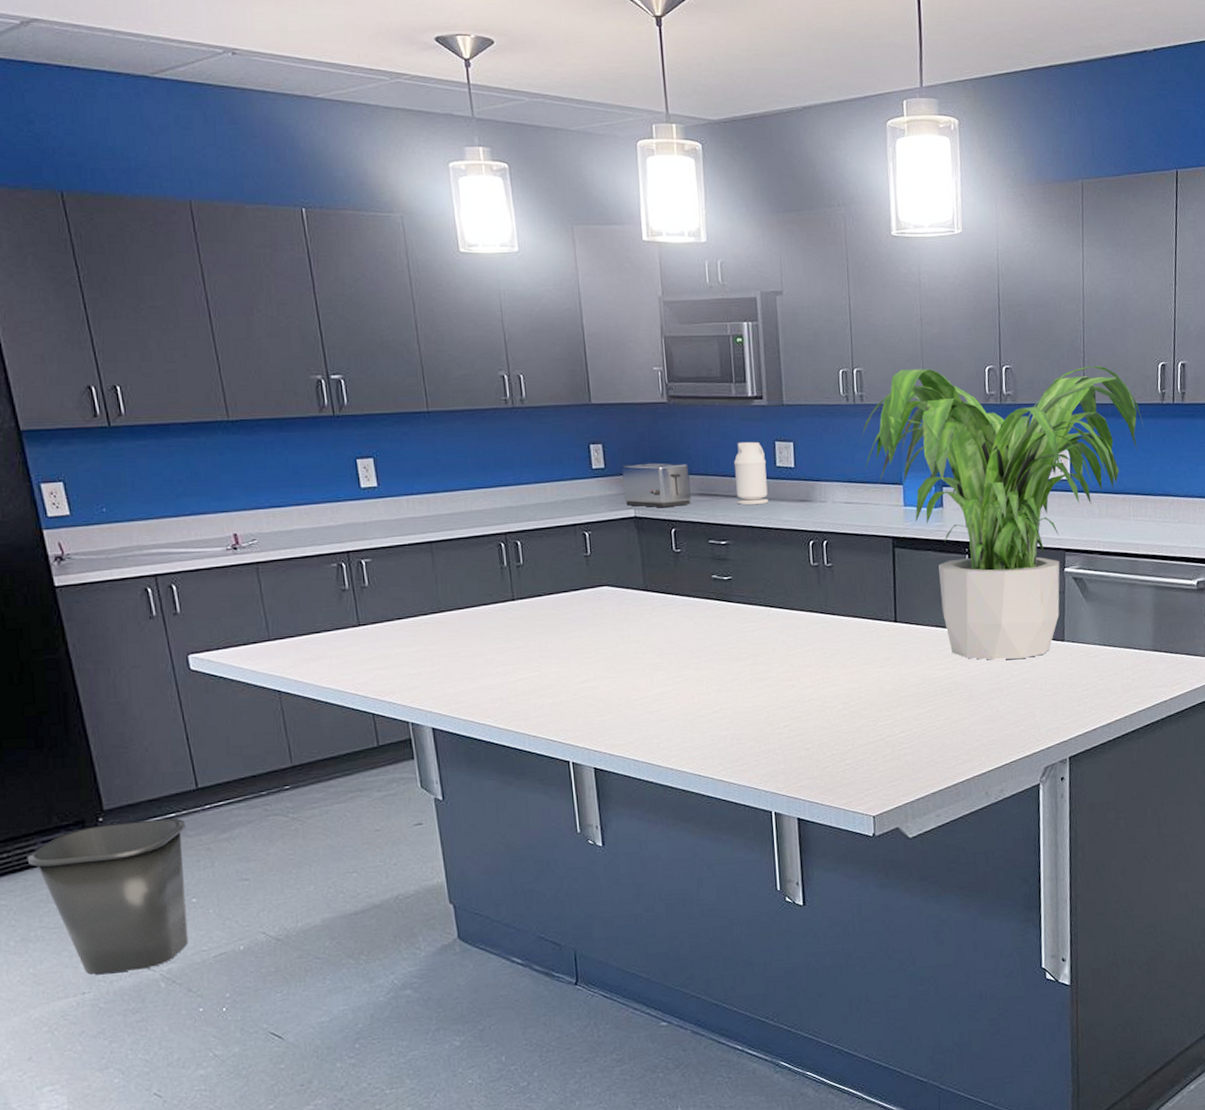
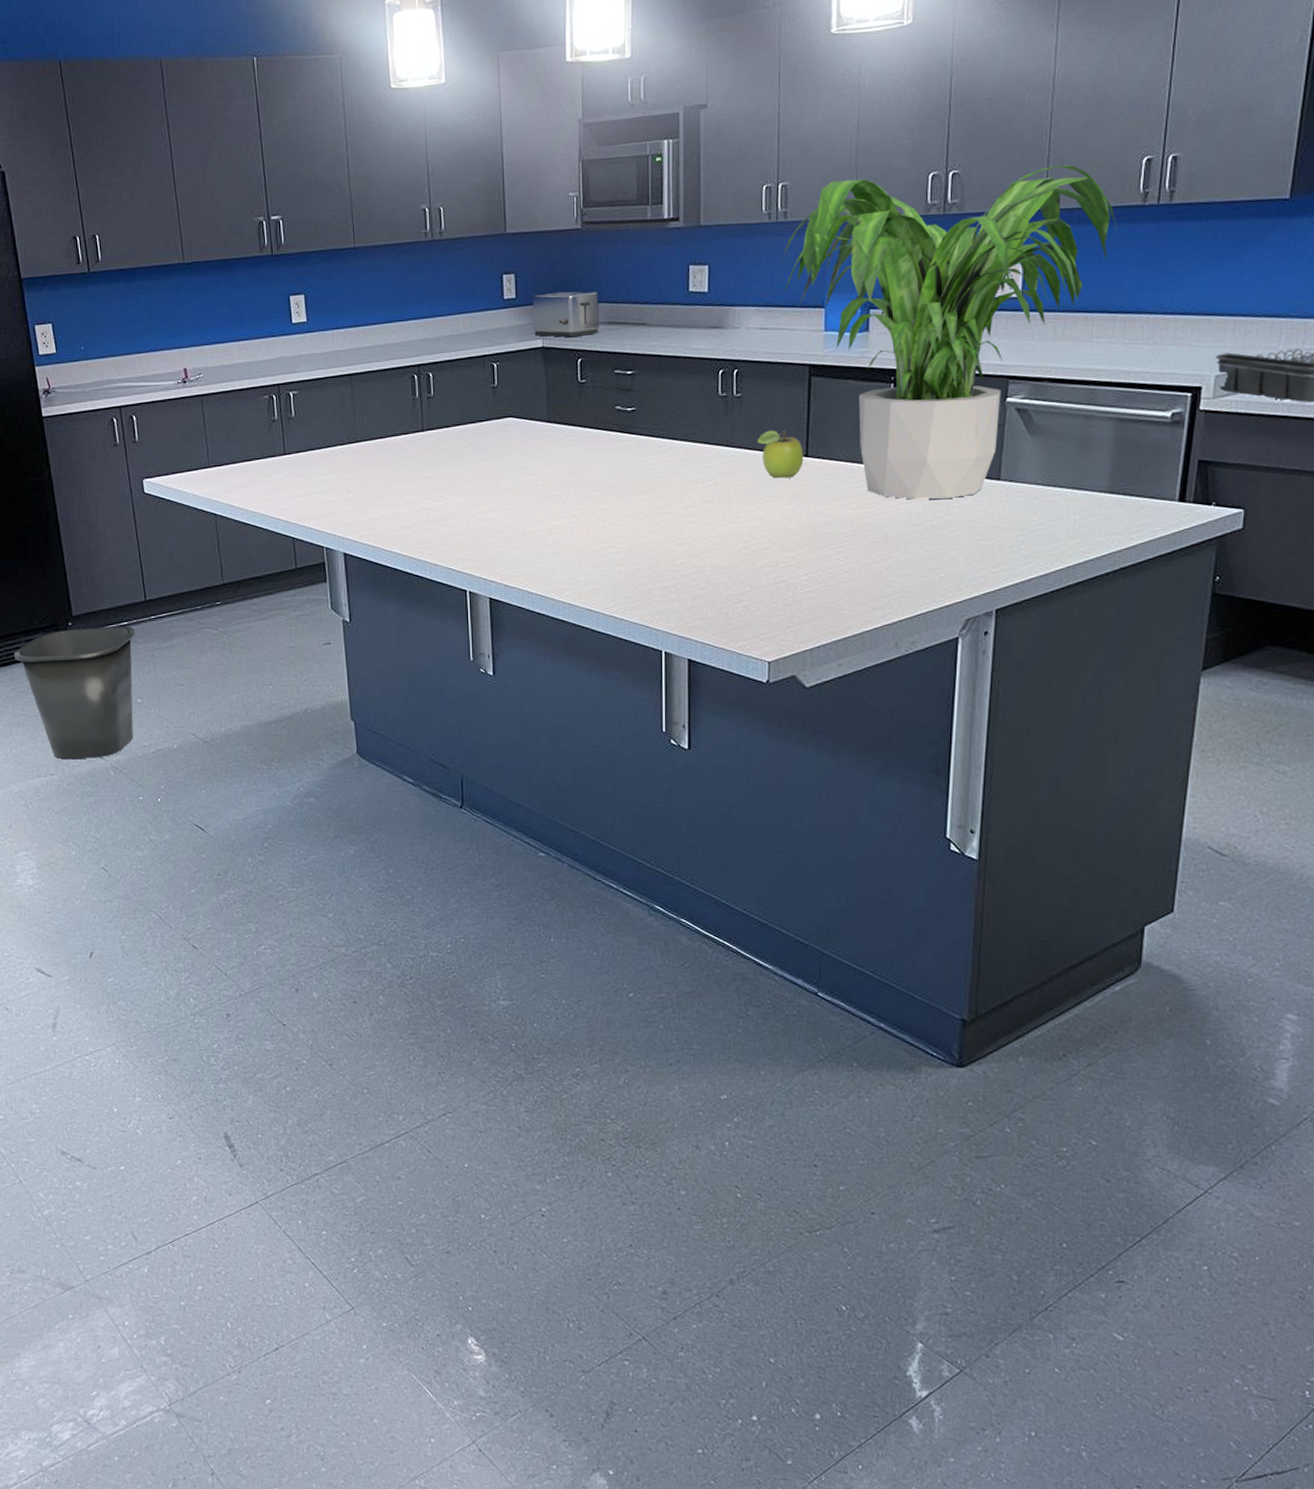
water jug: present [733,441,769,505] -> none [644,266,679,333]
fruit: none [849,597,893,643] -> present [757,430,804,479]

